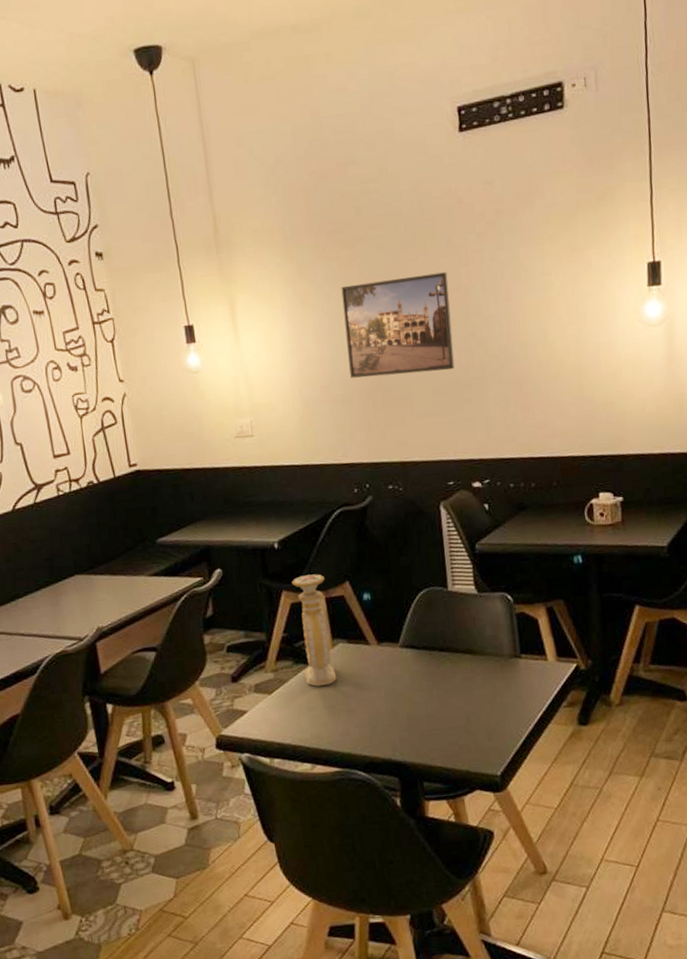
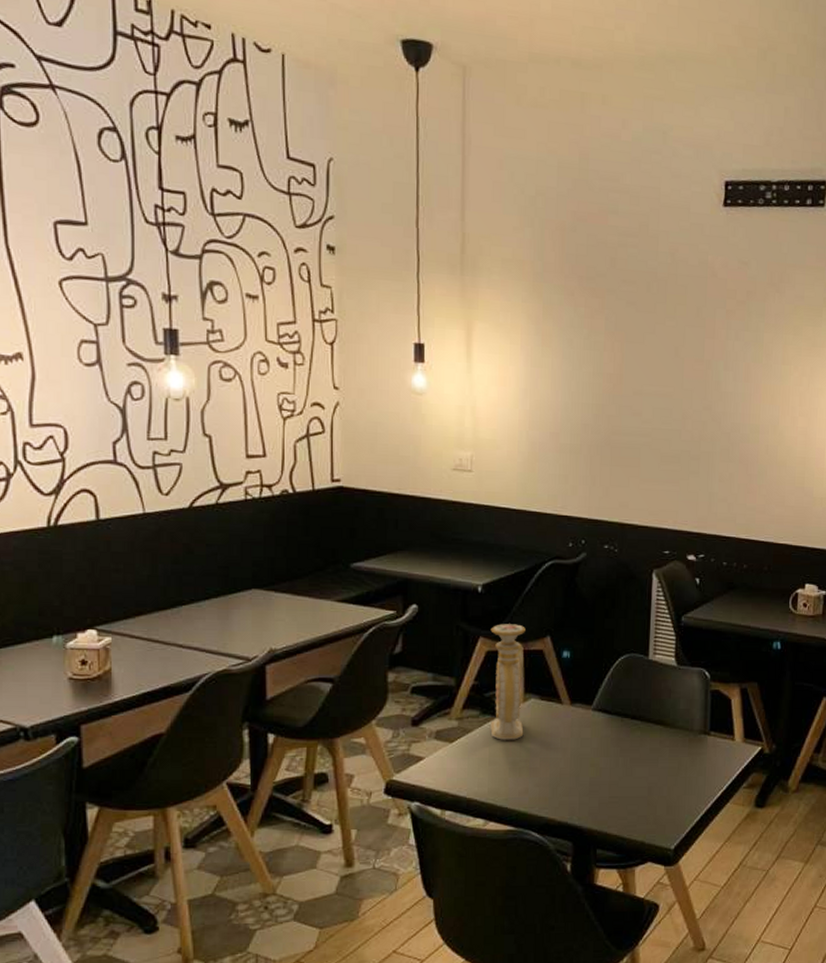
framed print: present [341,272,455,378] -> none [582,334,692,440]

